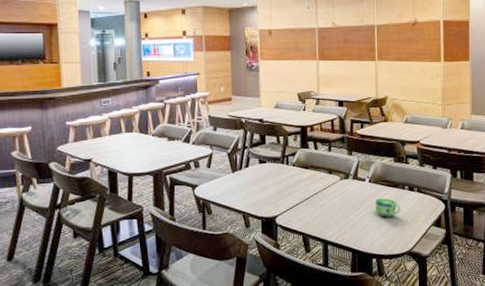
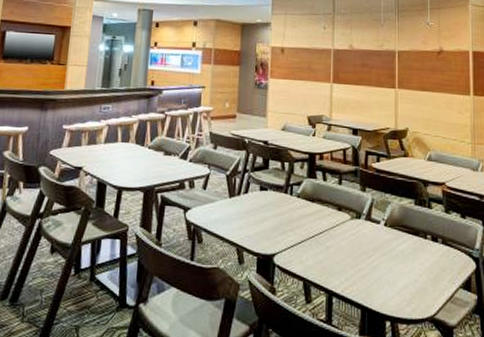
cup: present [375,198,400,217] -> none [390,246,421,271]

